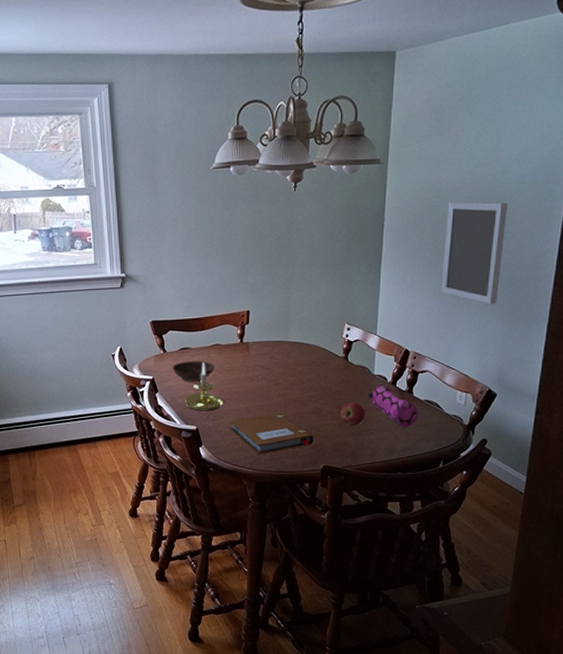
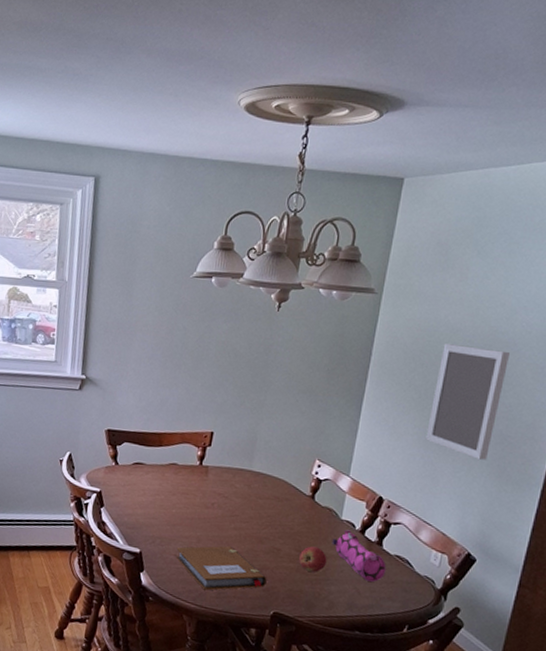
bowl: present [172,361,216,381] -> none [122,477,170,501]
candle holder: present [185,362,224,411] -> none [131,481,174,535]

